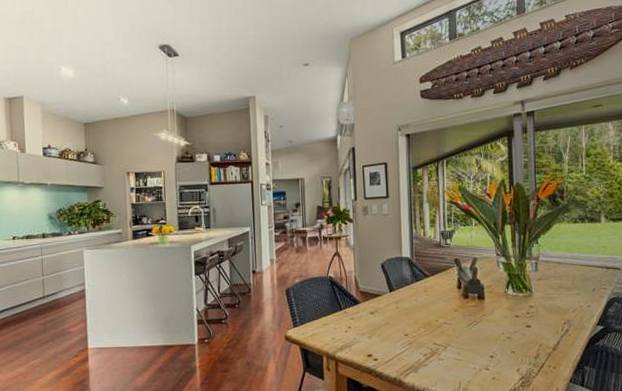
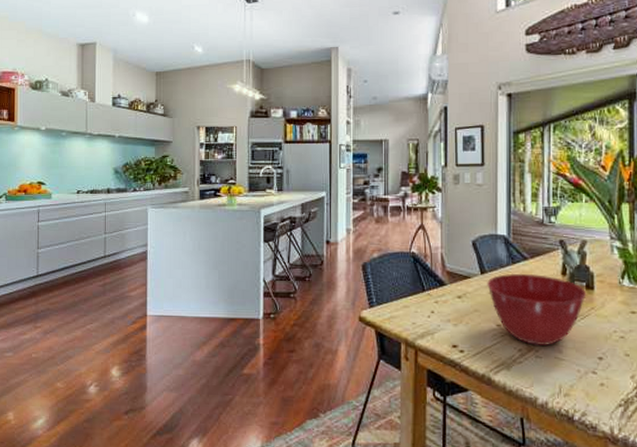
mixing bowl: none [395,289,479,351] -> present [487,274,587,346]

